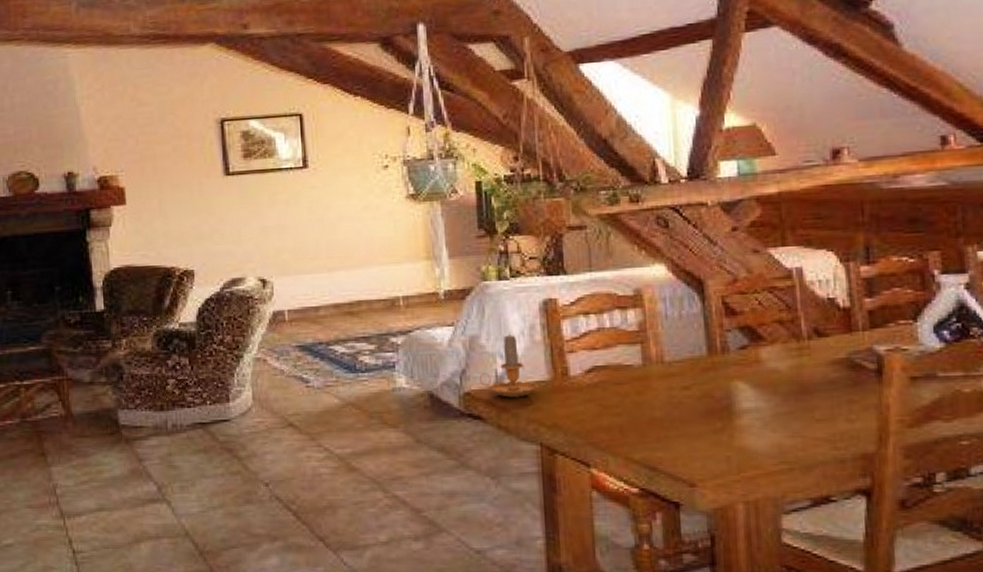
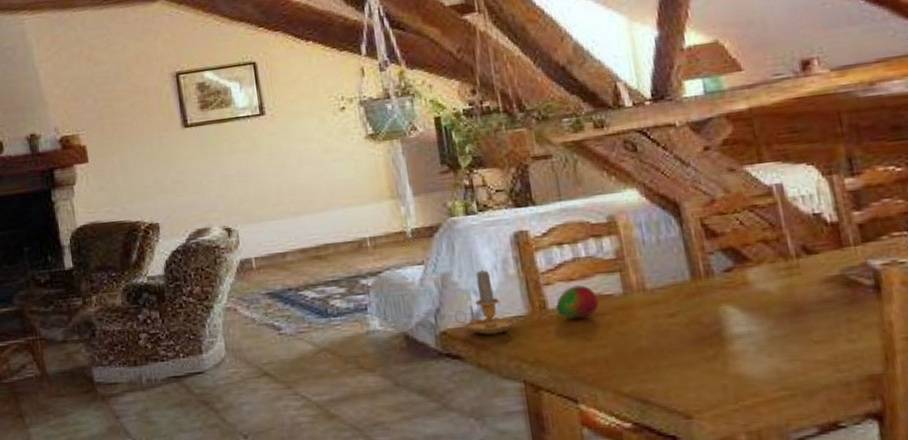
fruit: none [577,354,618,387] -> present [556,285,599,320]

